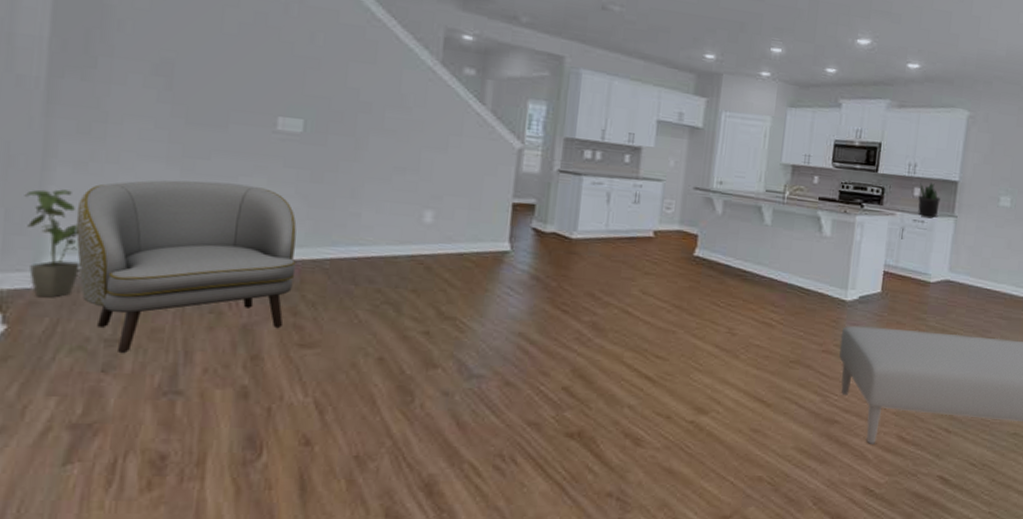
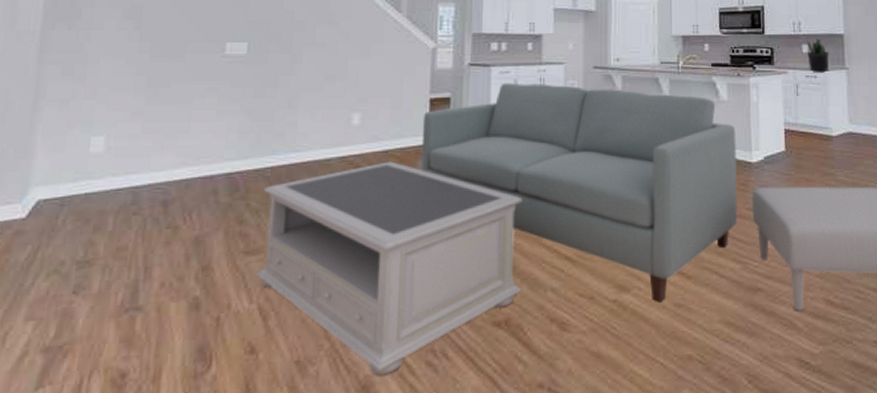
house plant: present [24,189,80,298] -> none [17,126,60,227]
armchair: present [75,180,297,353] -> none [57,106,242,273]
coffee table: none [312,265,606,475] -> present [256,161,523,376]
sofa: none [498,194,834,427] -> present [420,82,738,303]

